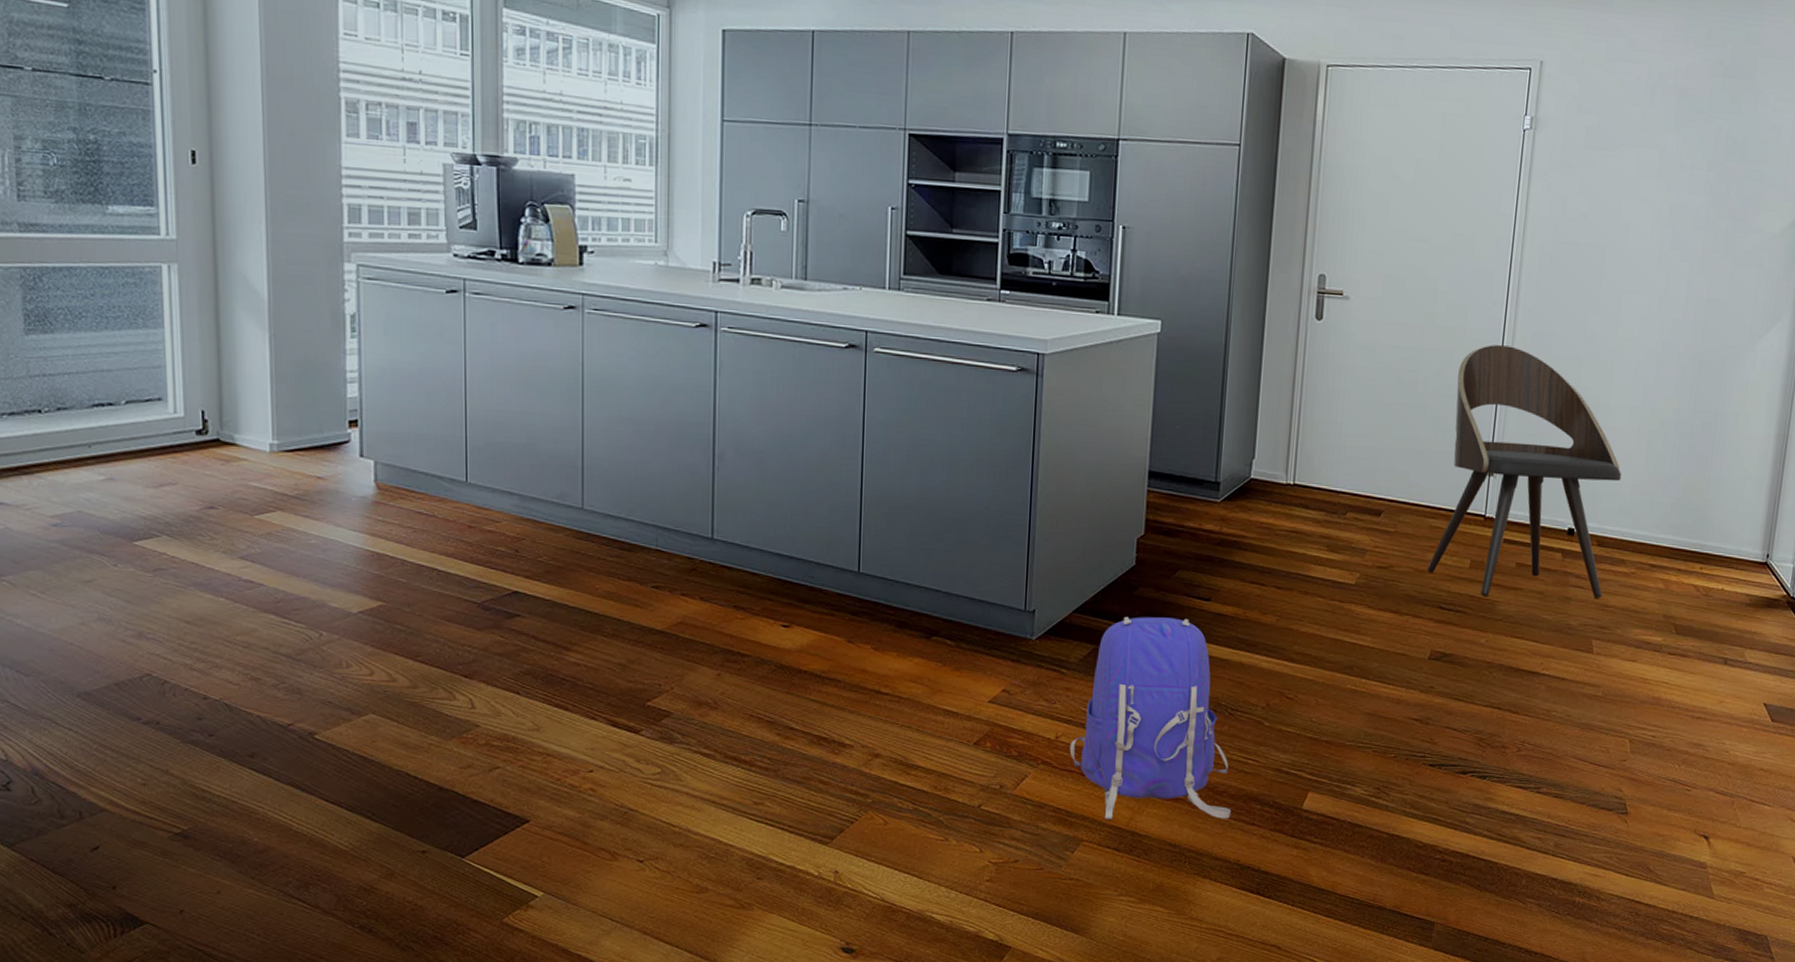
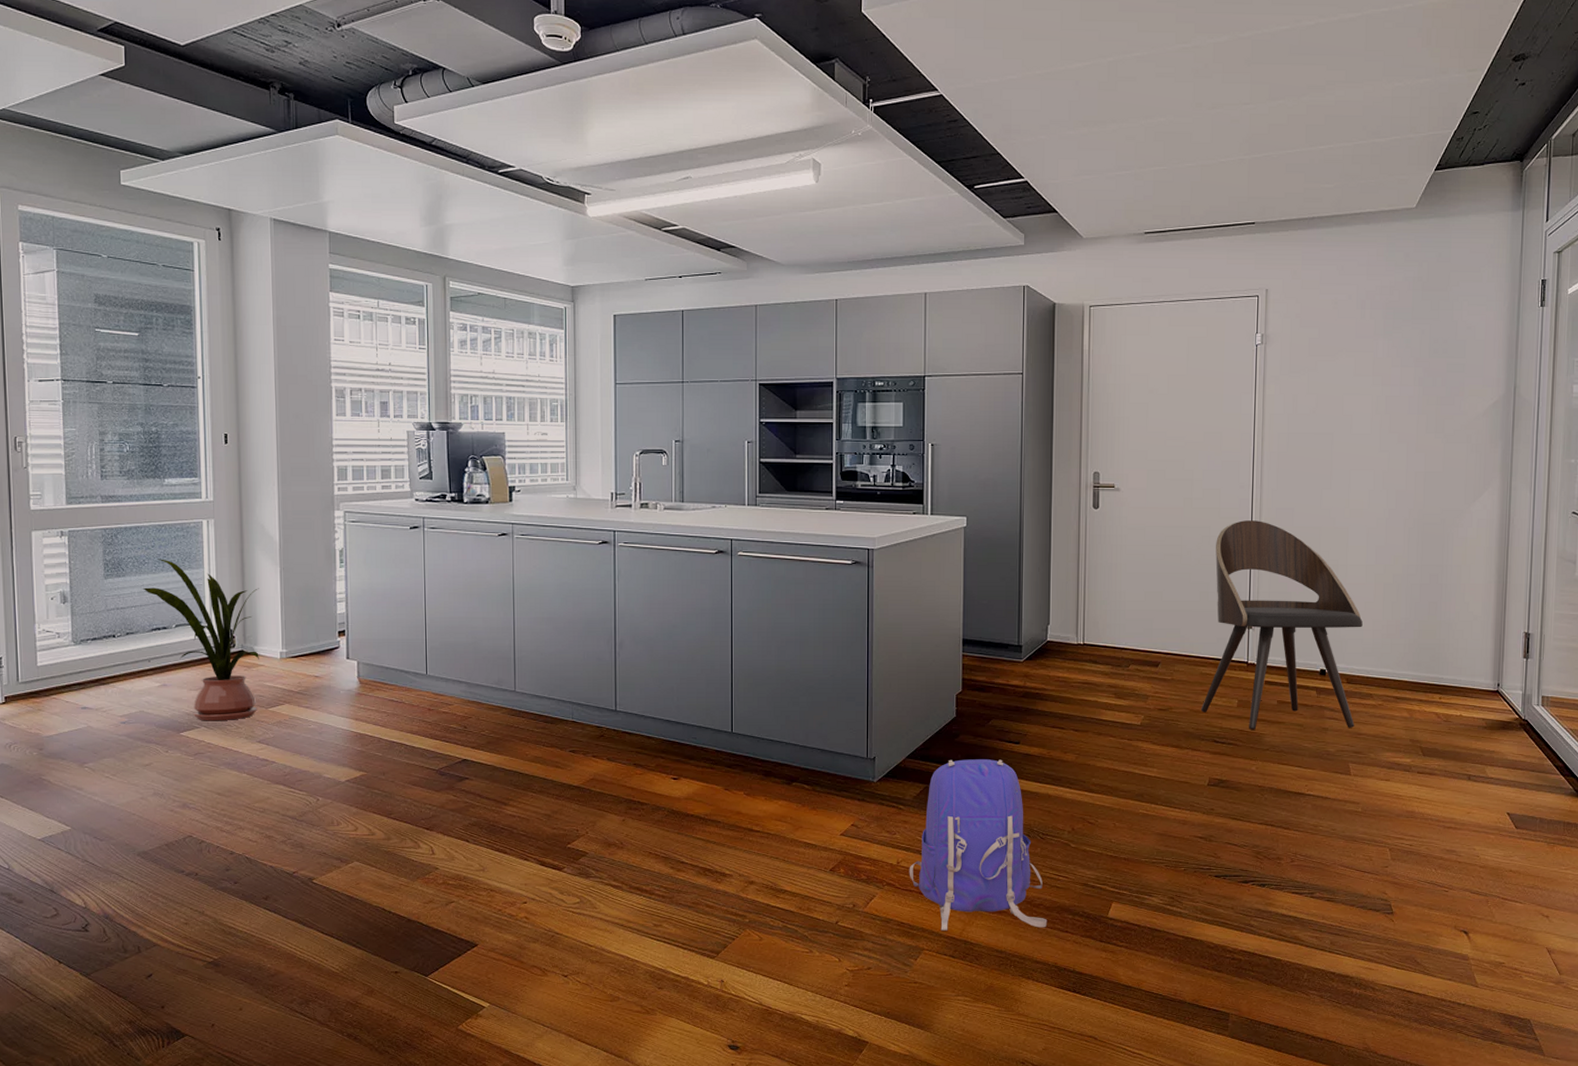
house plant: none [78,312,241,530] -> present [142,559,259,721]

